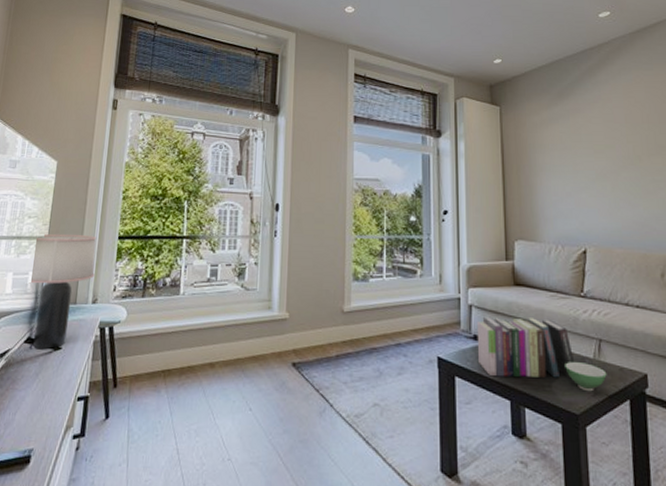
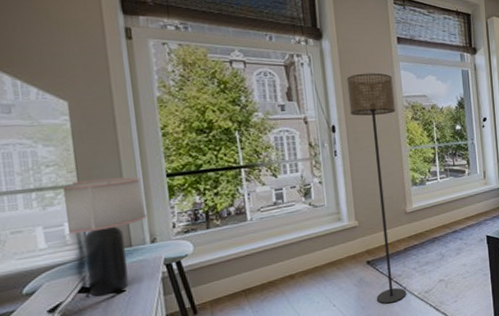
floor lamp: none [296,151,345,421] -> present [346,73,406,304]

